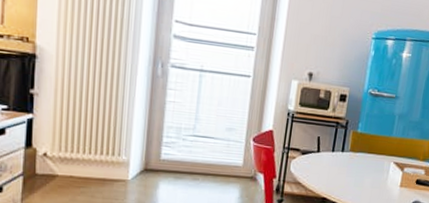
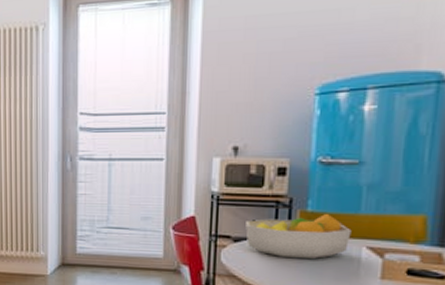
fruit bowl: none [312,134,385,171] -> present [245,213,352,260]

